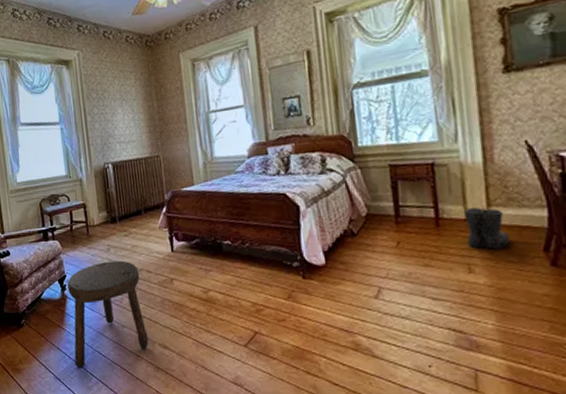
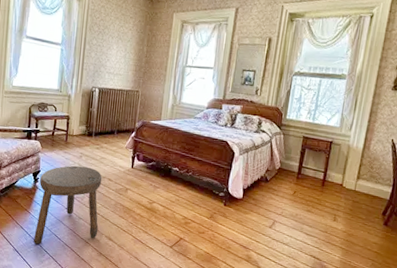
boots: present [464,207,510,250] -> none [338,177,366,208]

